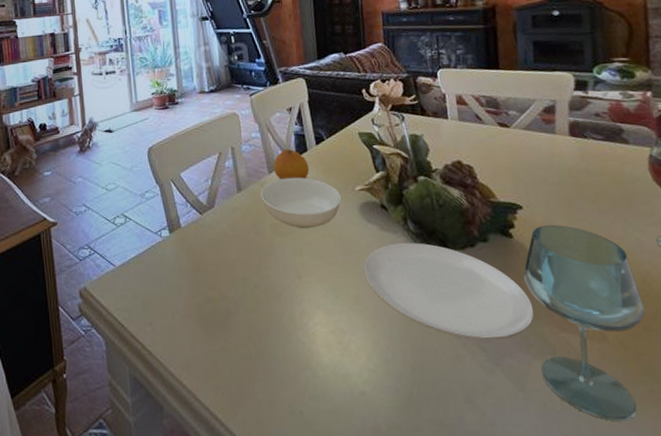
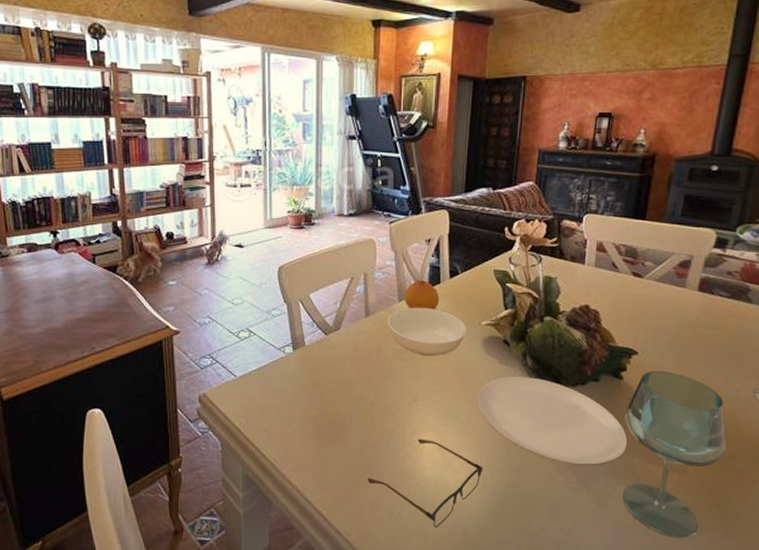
eyeglasses: none [261,321,384,427] -> present [367,438,483,528]

